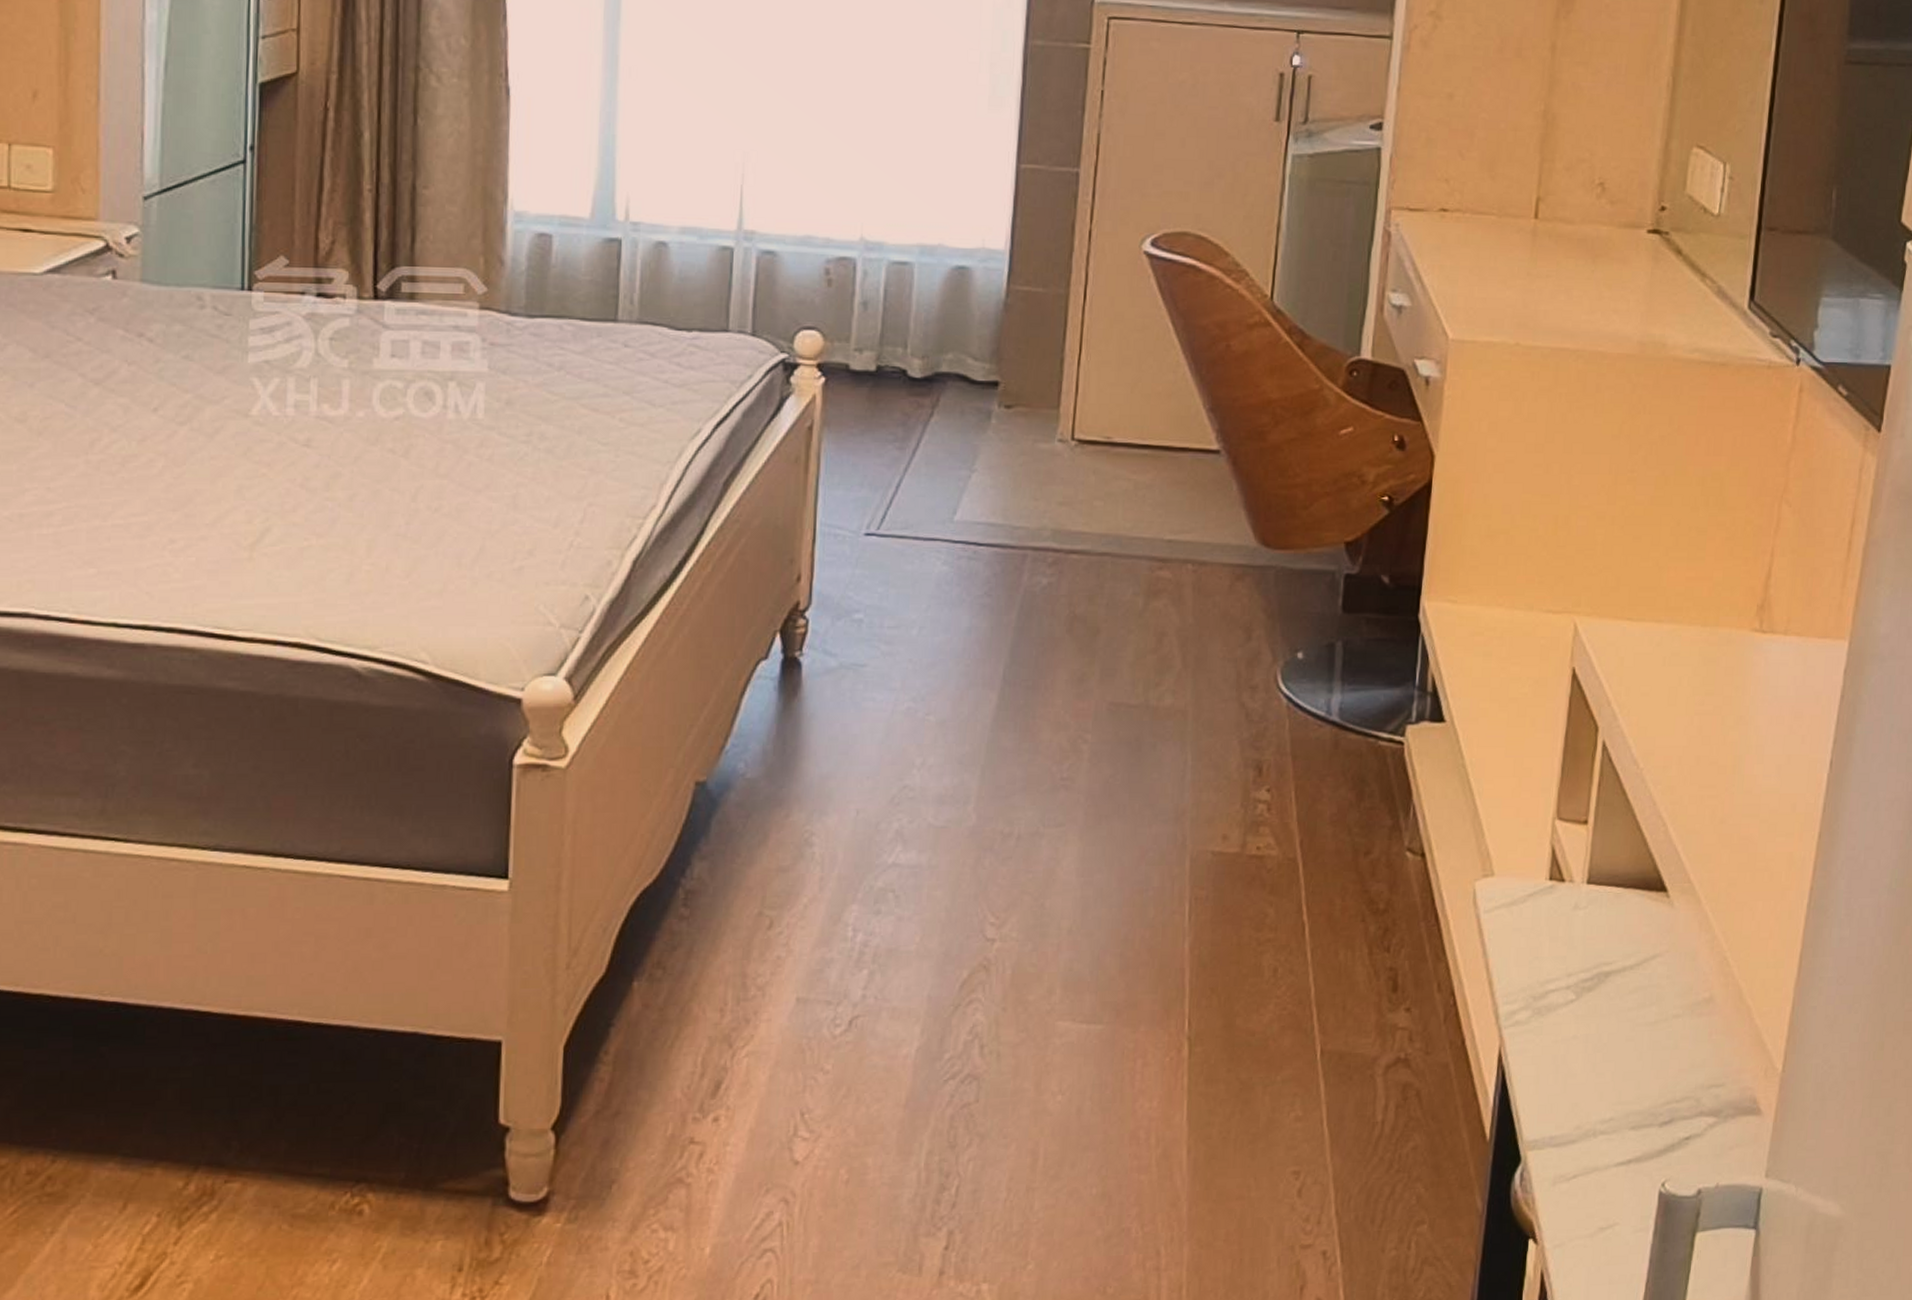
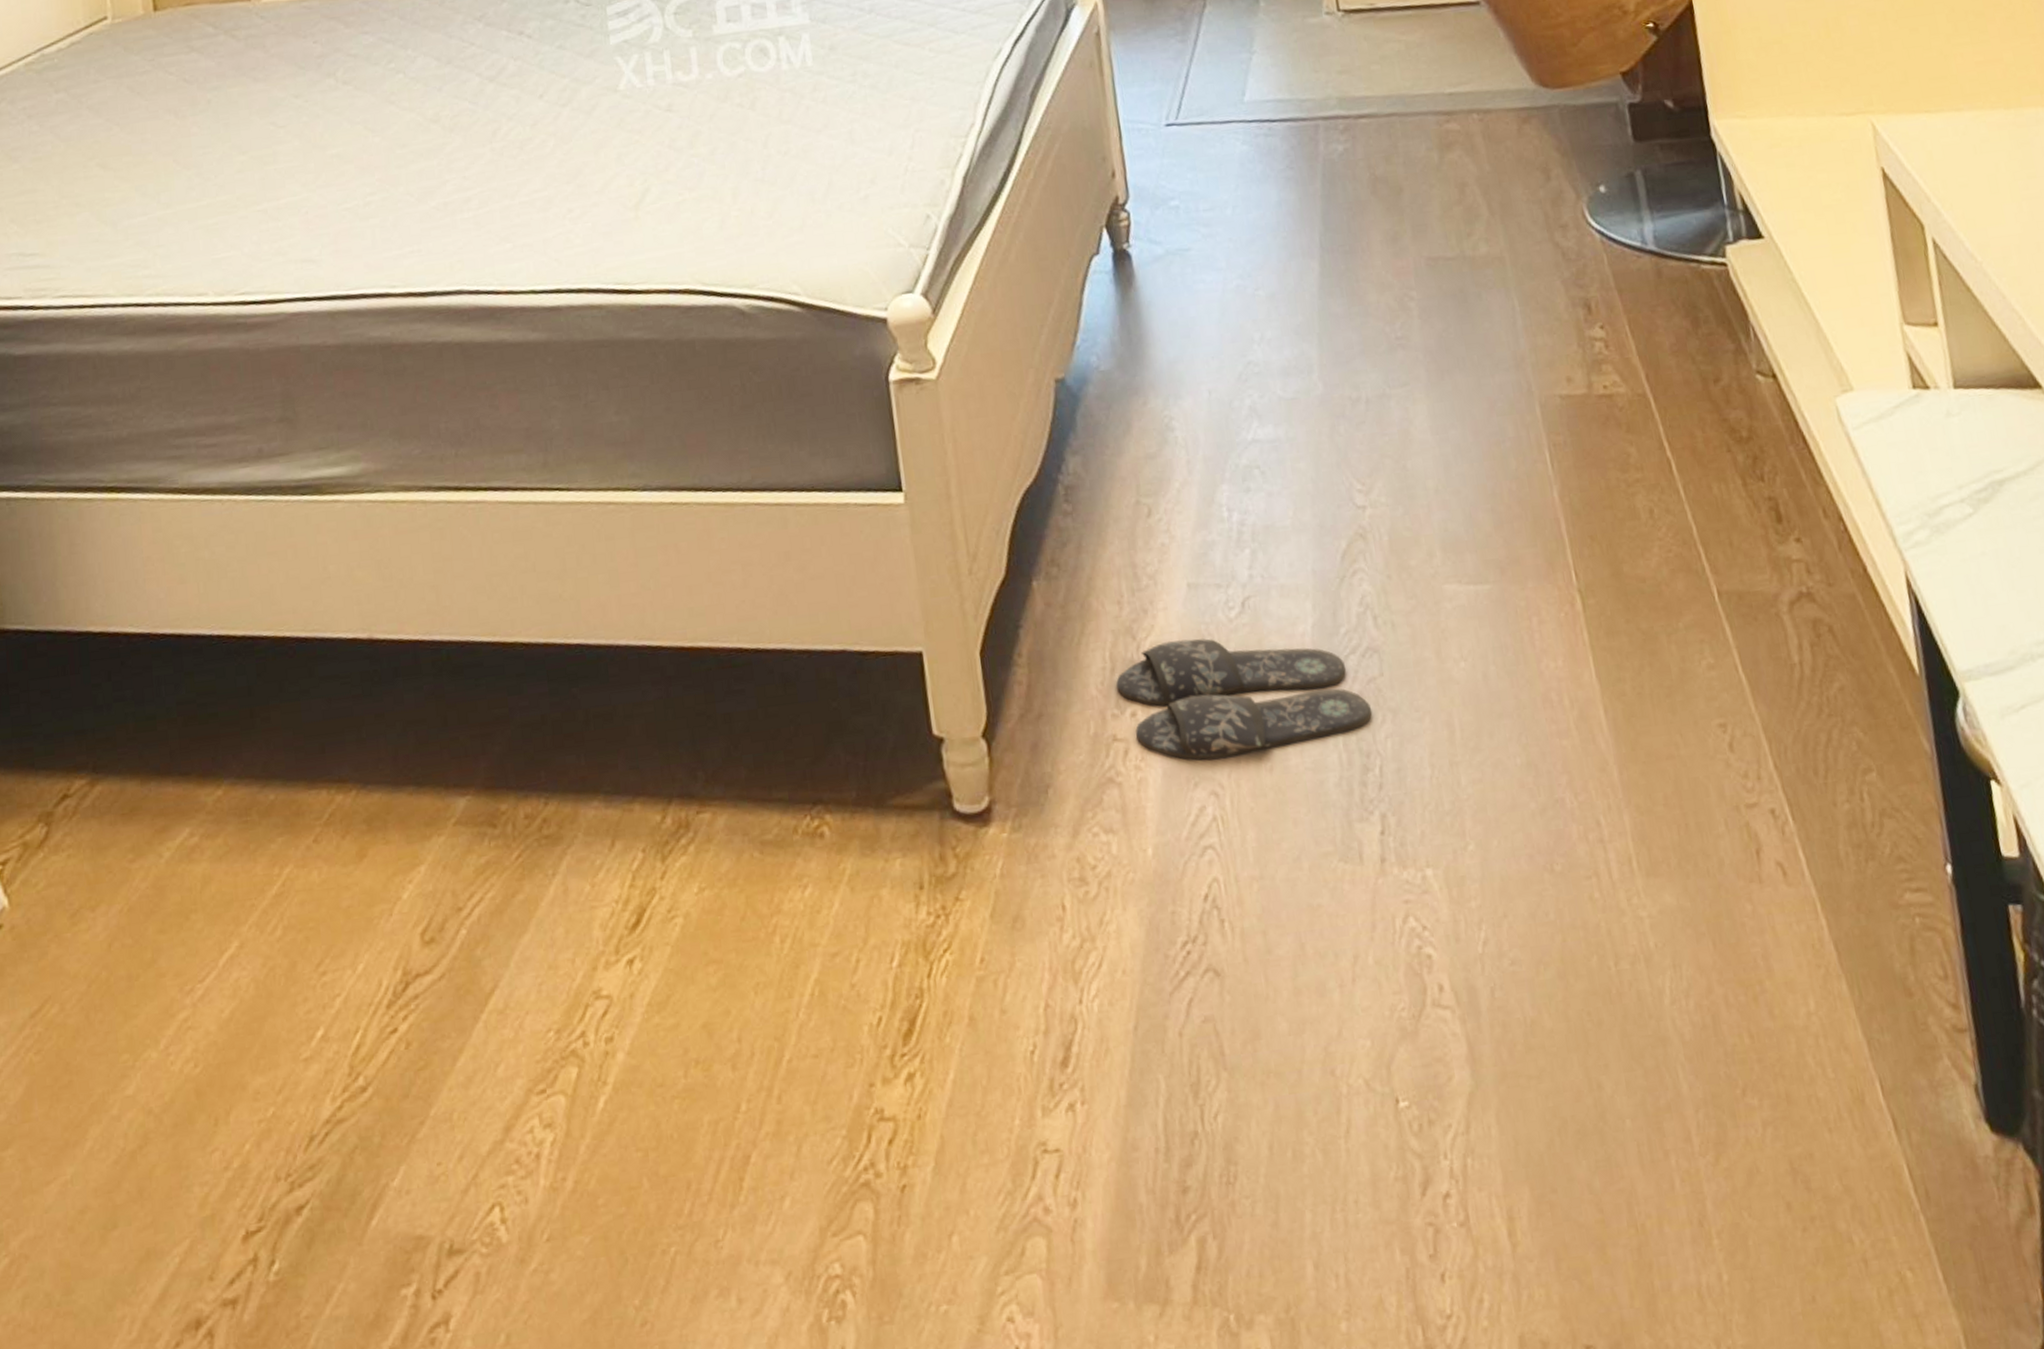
slippers: none [703,1052,960,1169] -> present [1116,638,1372,760]

